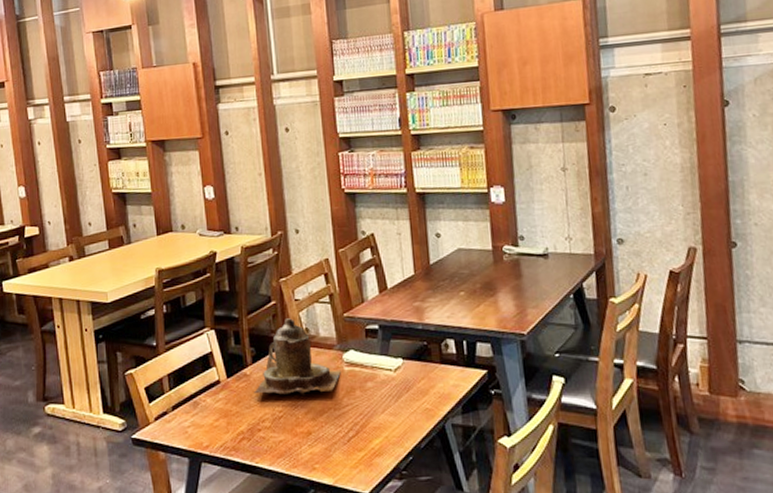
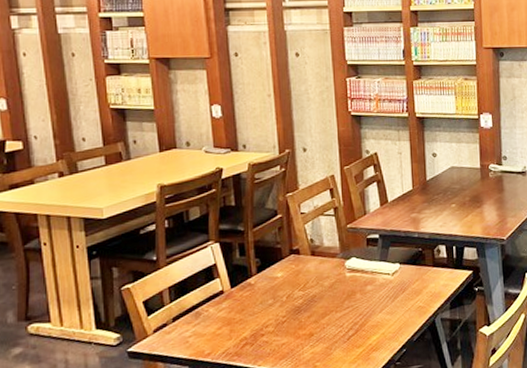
teapot: present [254,318,341,395] -> none [258,230,343,302]

